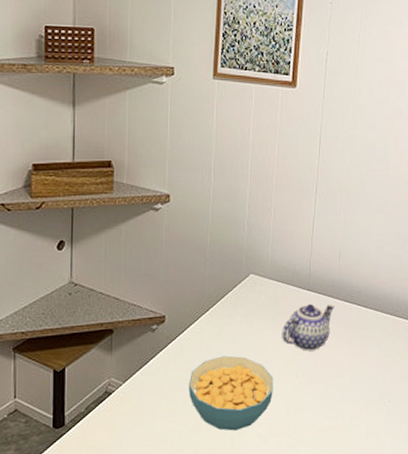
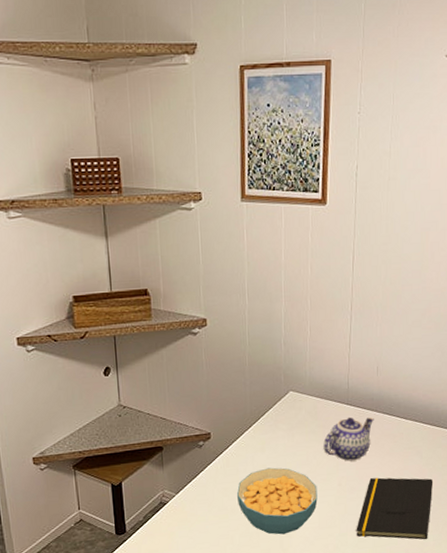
notepad: none [311,369,392,439] -> present [356,477,433,540]

